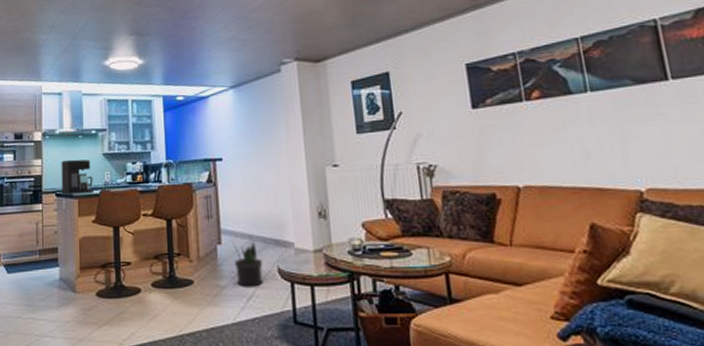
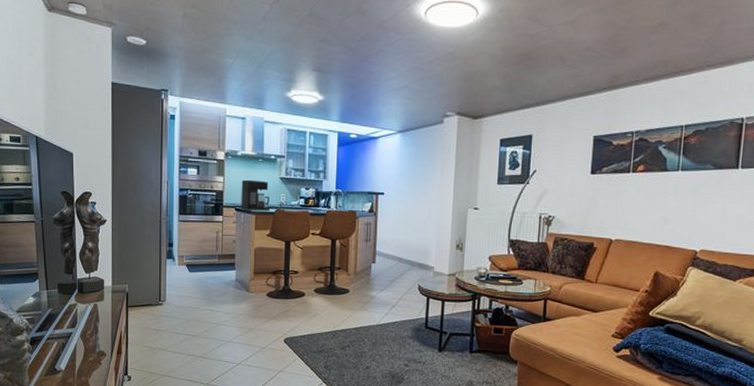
planter: present [232,240,263,289] -> none [384,261,407,300]

